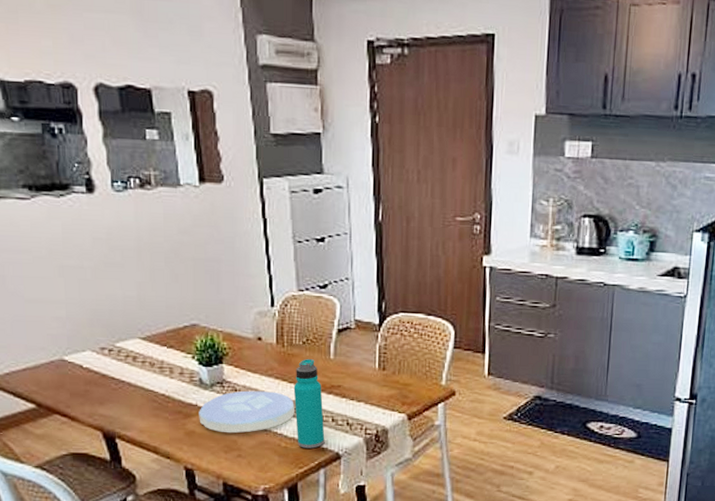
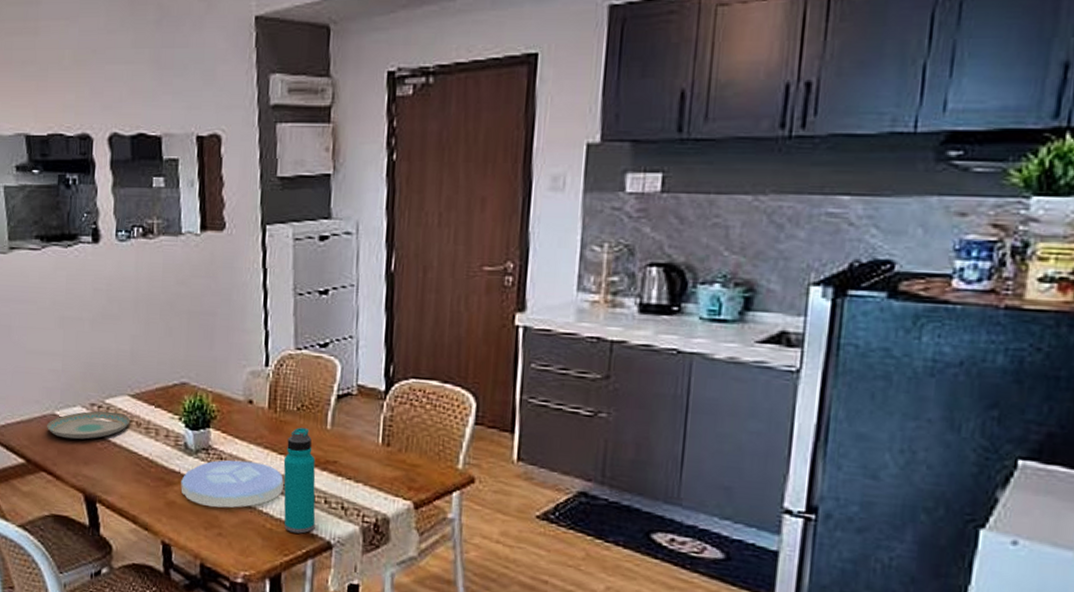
plate: none [55,354,144,382] -> present [46,411,131,440]

